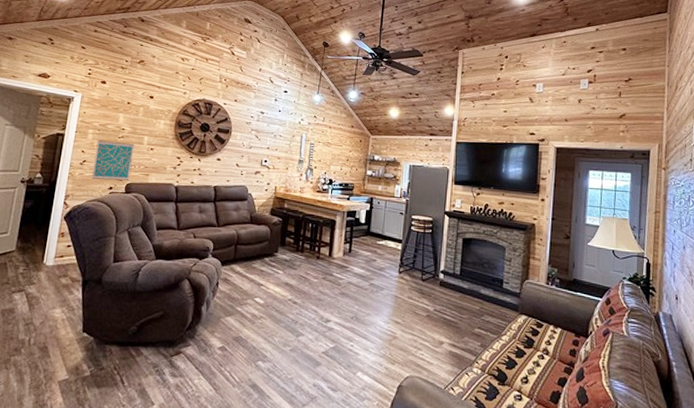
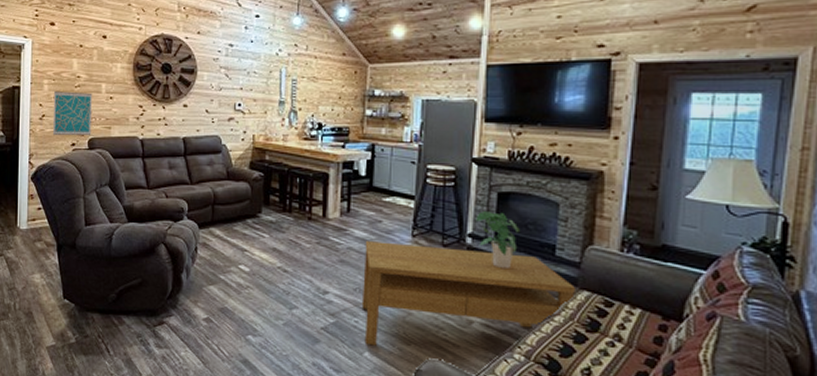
coffee table: none [357,277,517,366] -> present [361,241,575,346]
potted plant: none [446,252,479,299] -> present [475,210,521,270]

